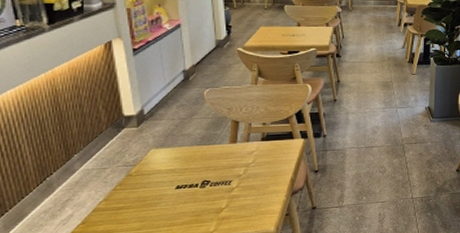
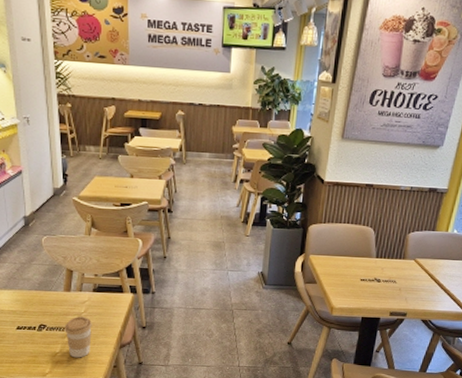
coffee cup: none [231,166,261,211] -> present [64,316,92,358]

